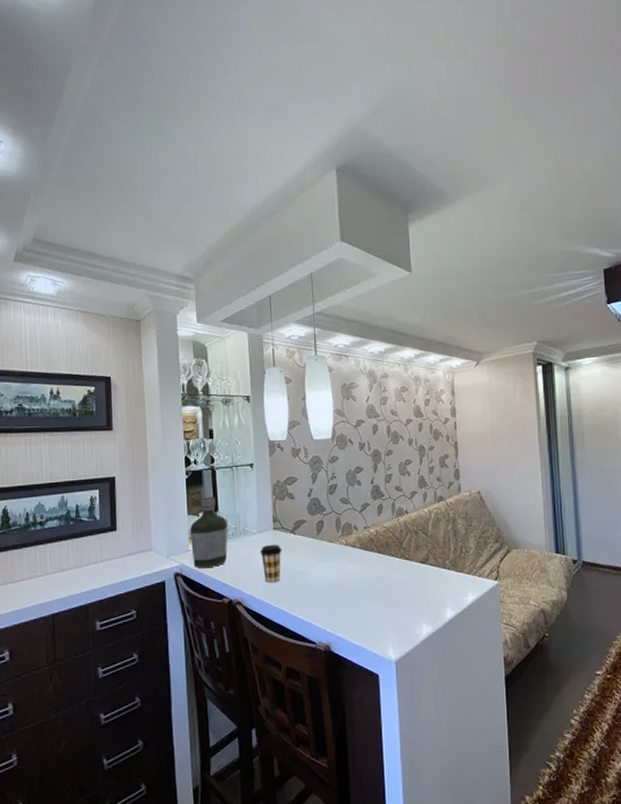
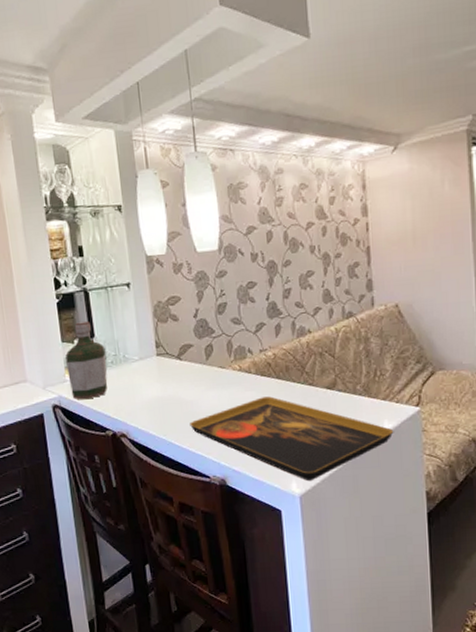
coffee cup: present [260,544,282,583] -> none [143,371,168,414]
decorative tray: none [300,569,477,648] -> present [190,396,394,482]

